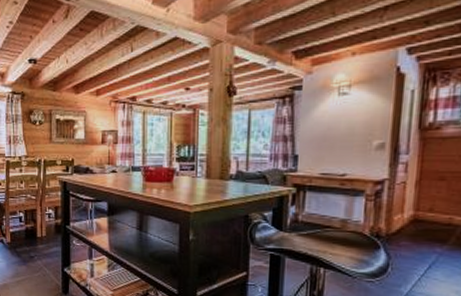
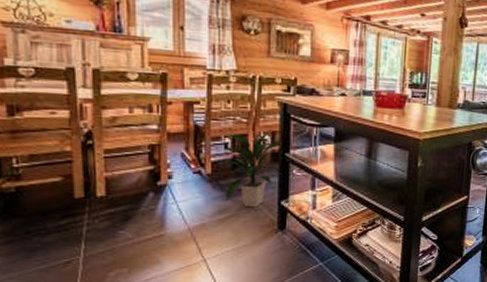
indoor plant: none [19,206,63,273] -> present [224,130,282,208]

